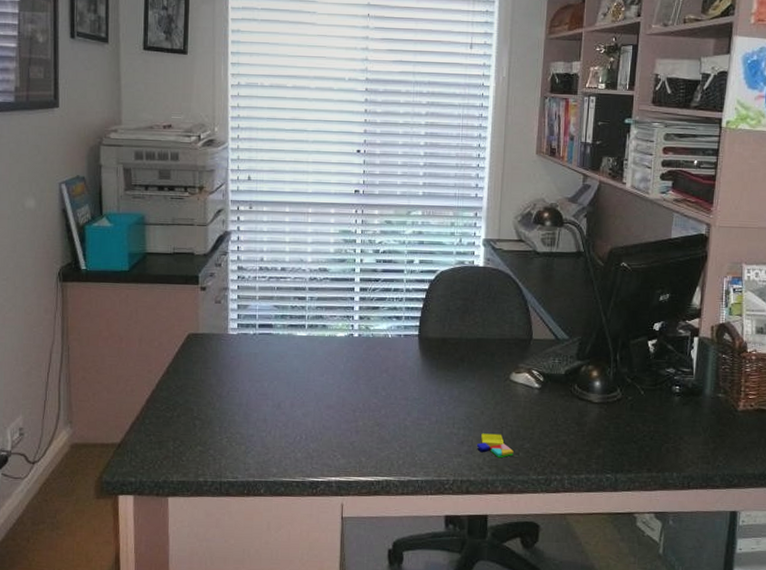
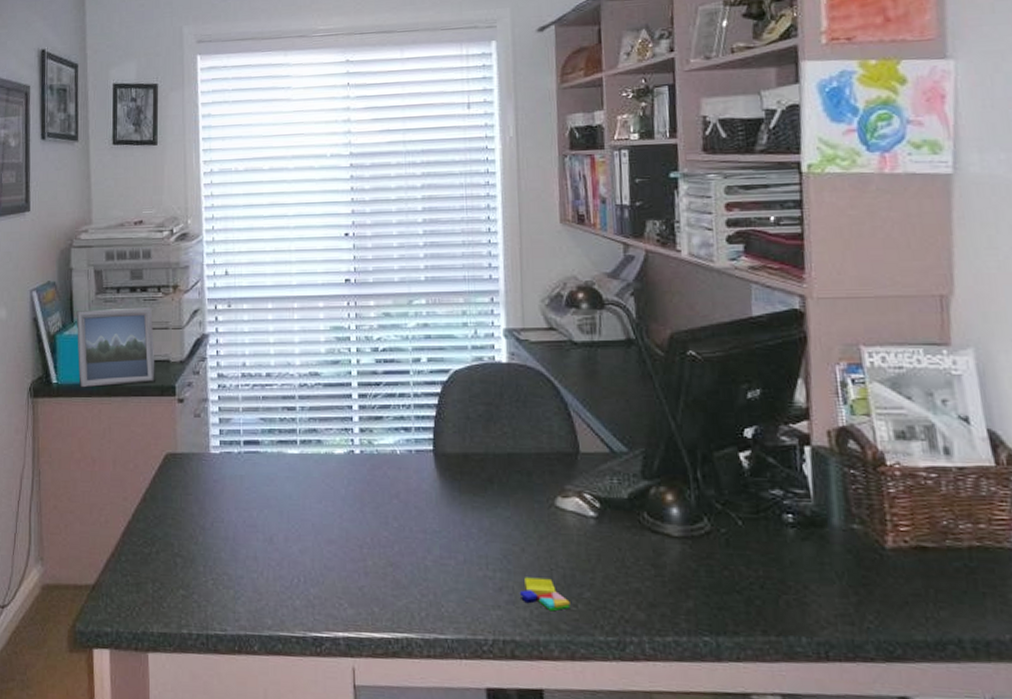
picture frame: none [105,204,181,275] -> present [76,307,156,388]

